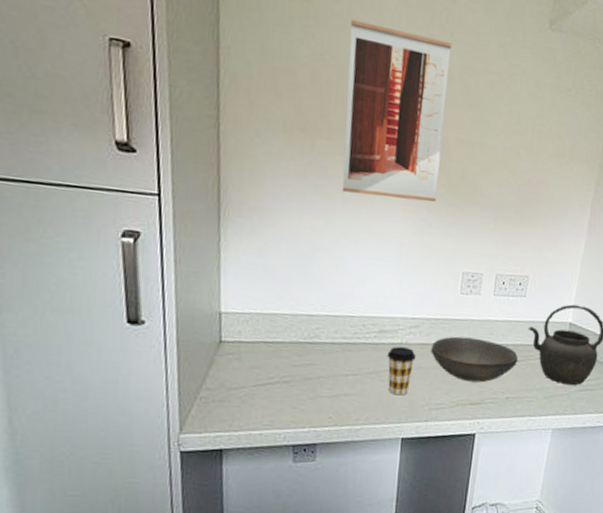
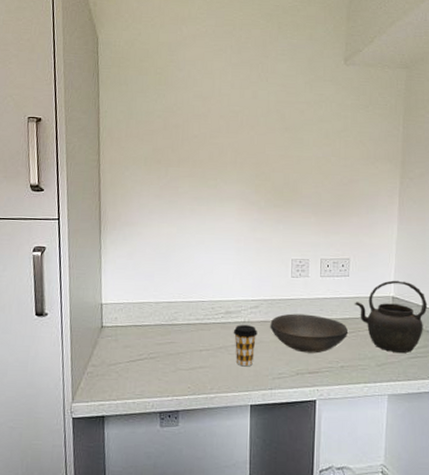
wall art: present [342,19,452,202] -> none [190,80,268,206]

